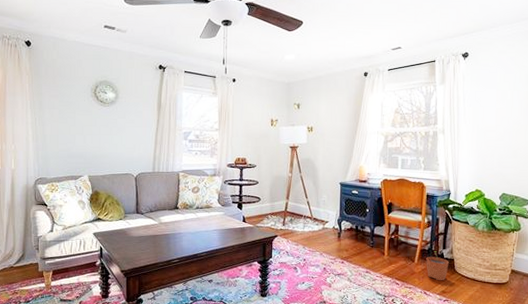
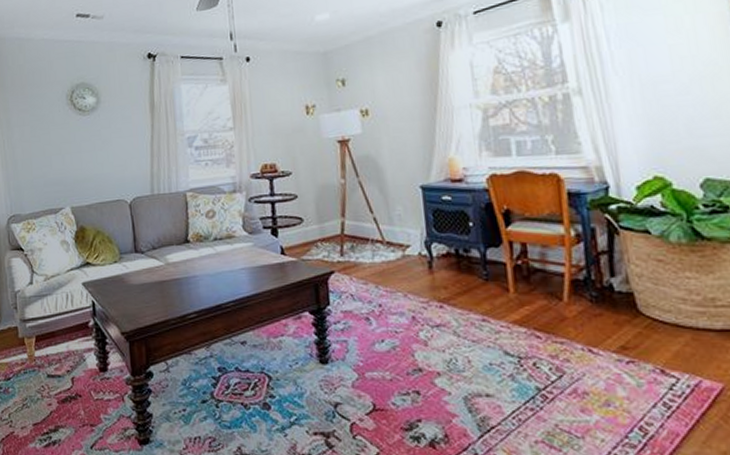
plant pot: present [426,251,449,280] -> none [582,281,626,329]

